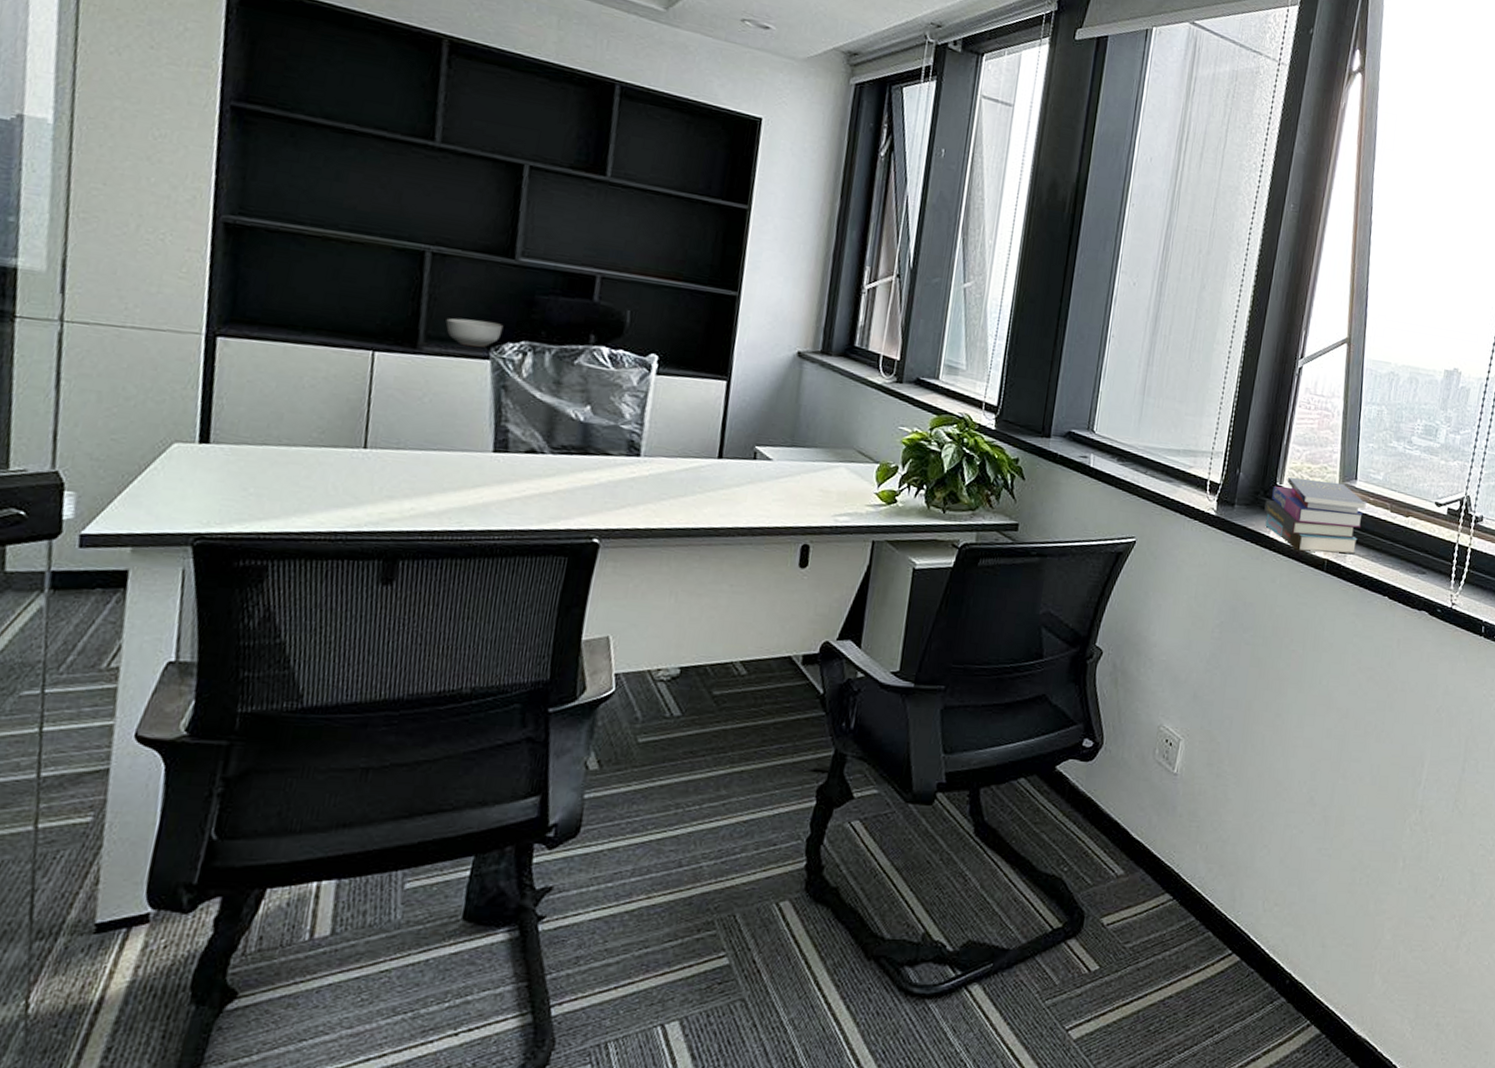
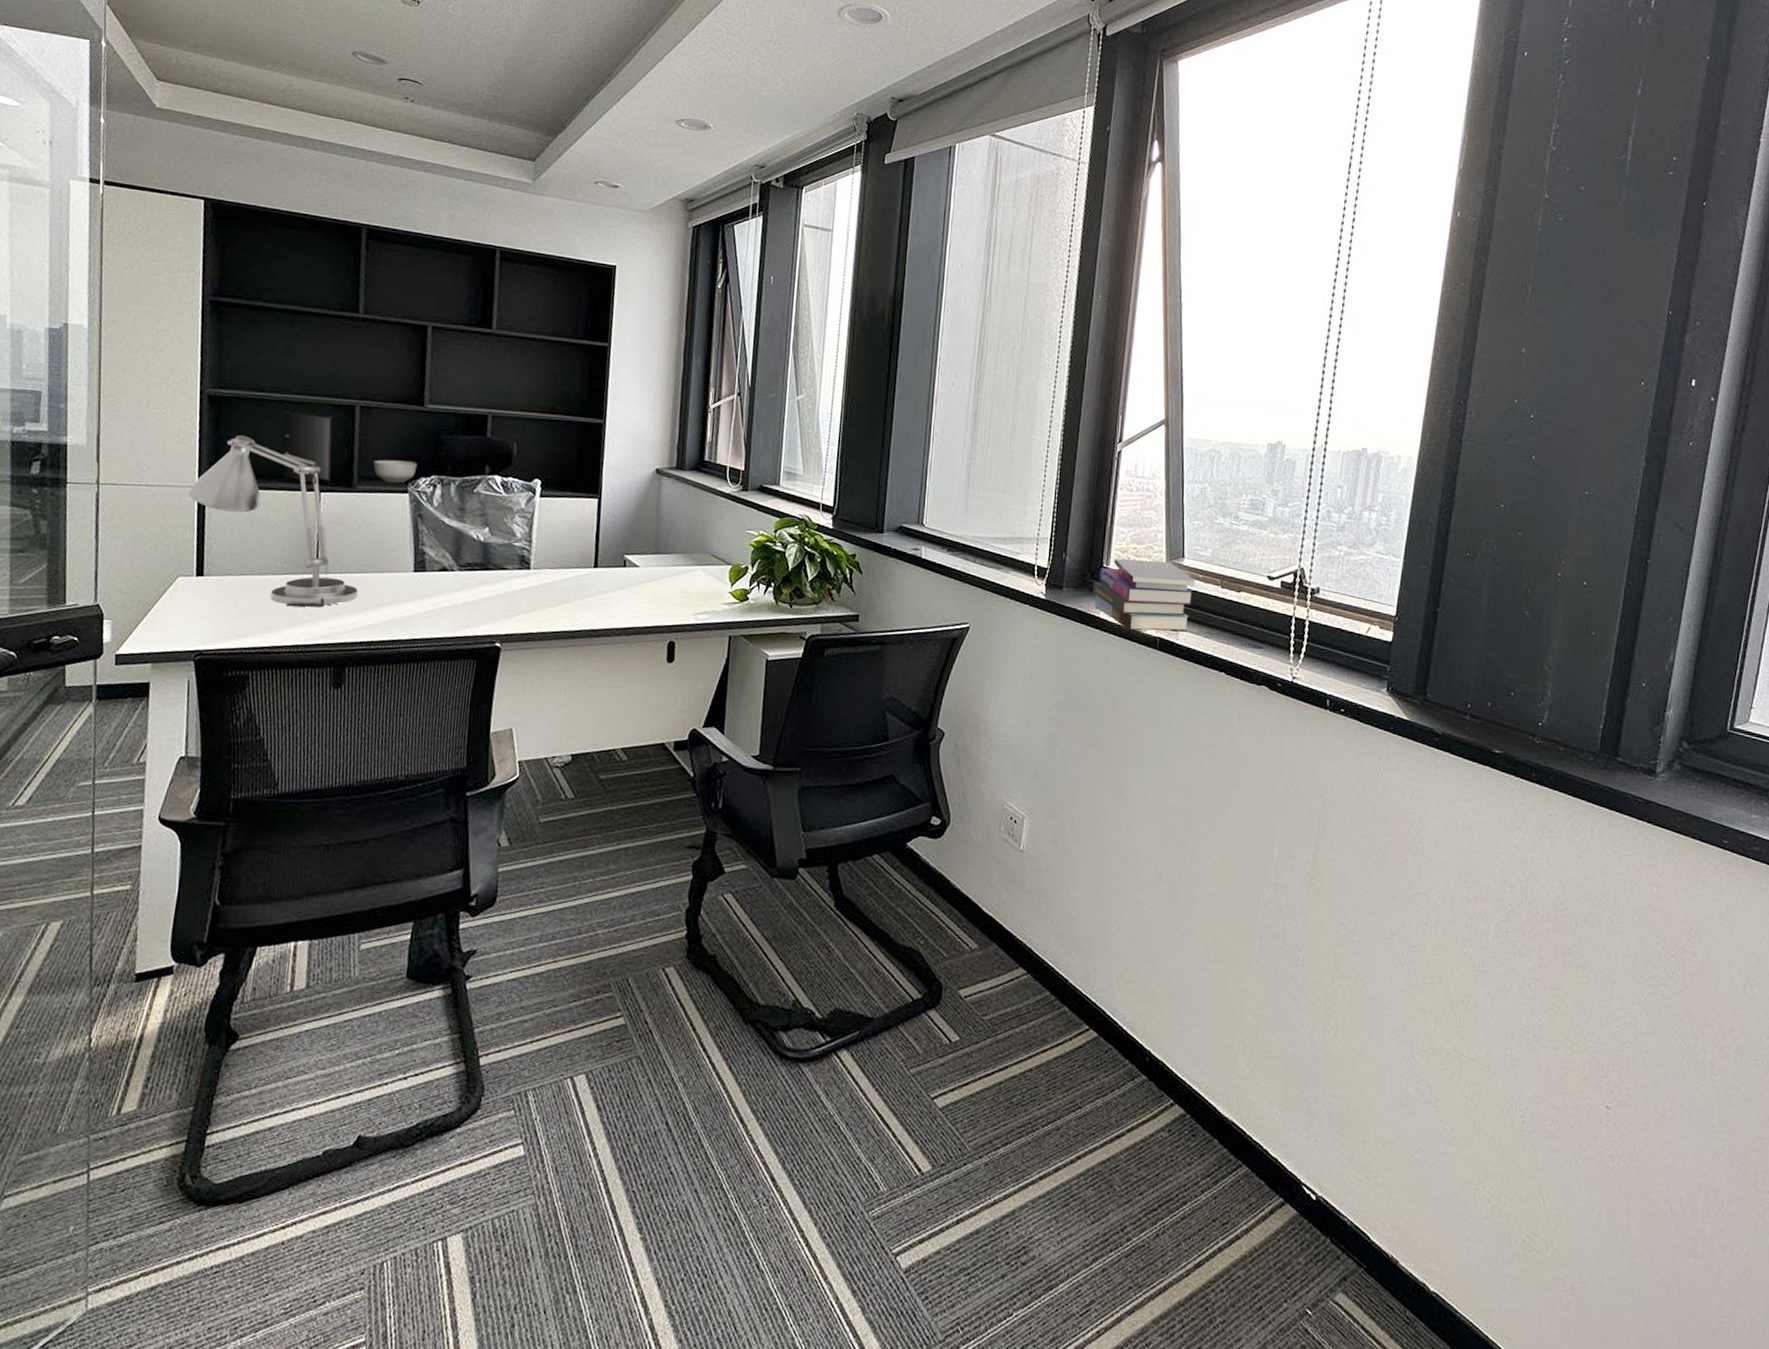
desk lamp: none [191,274,420,489] -> present [188,434,359,608]
binder: none [323,250,394,340] -> present [282,411,333,483]

